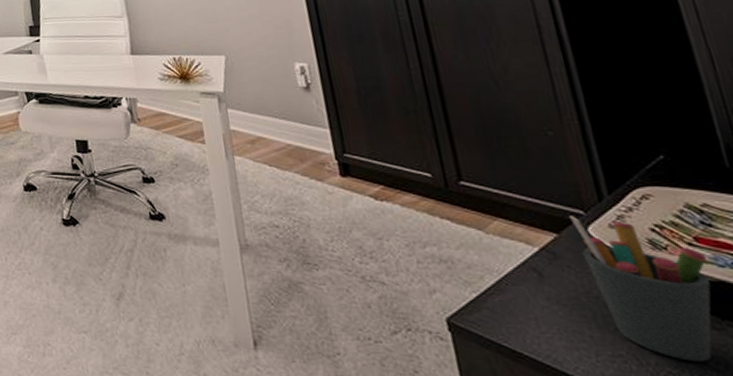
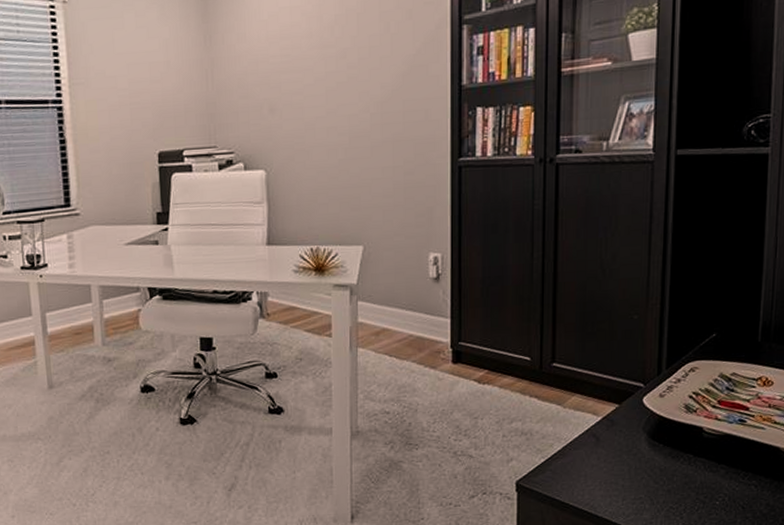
pen holder: present [569,216,712,362] -> none [632,388,722,498]

